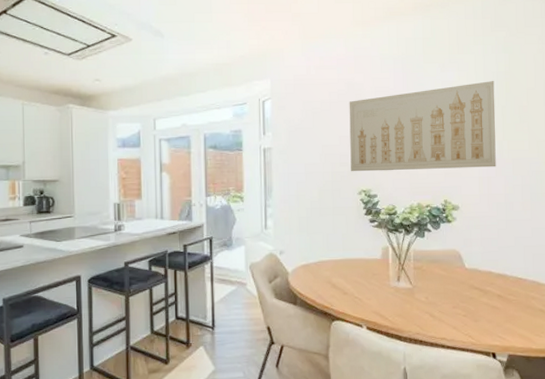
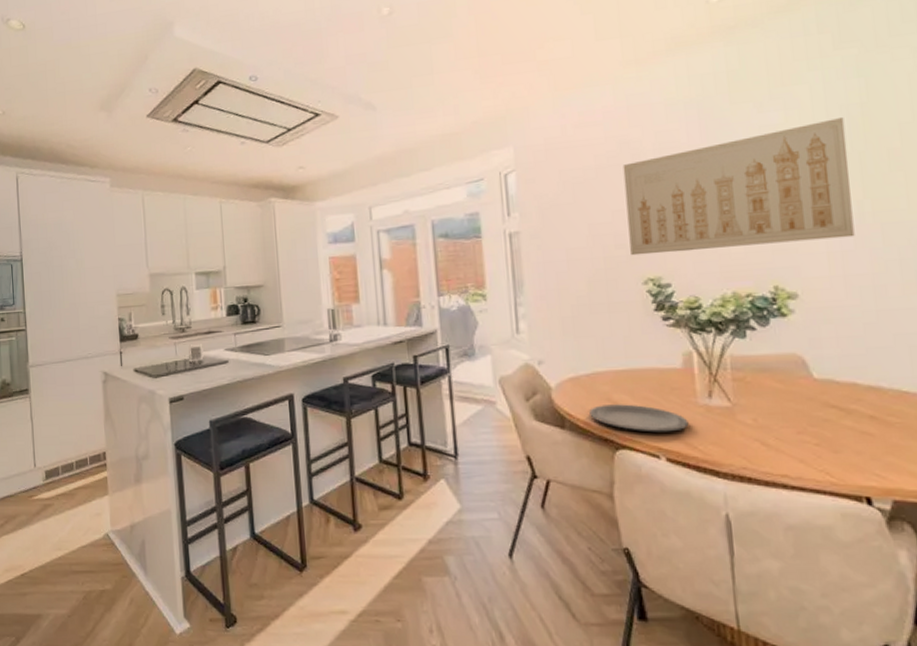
plate: none [315,286,383,307] -> present [589,404,689,432]

